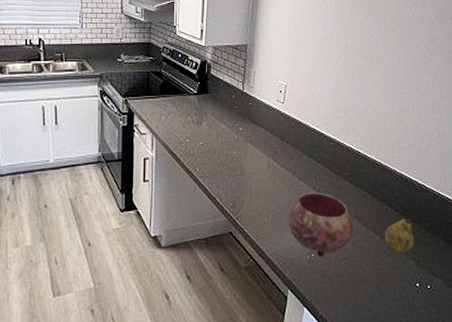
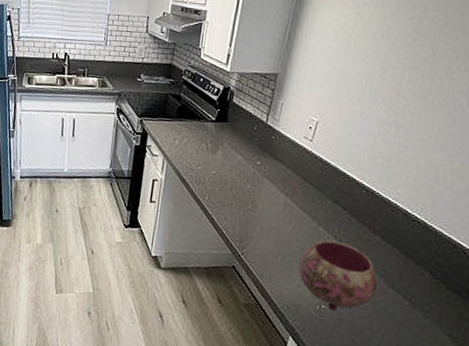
fruit: present [385,218,415,253] -> none [415,288,455,326]

